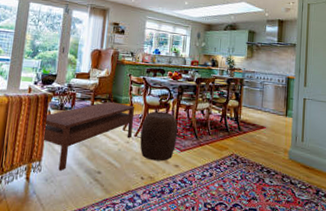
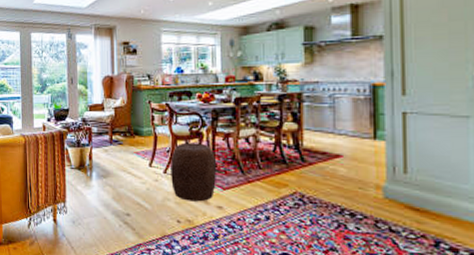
coffee table: present [43,101,135,171] -> none [63,134,161,212]

